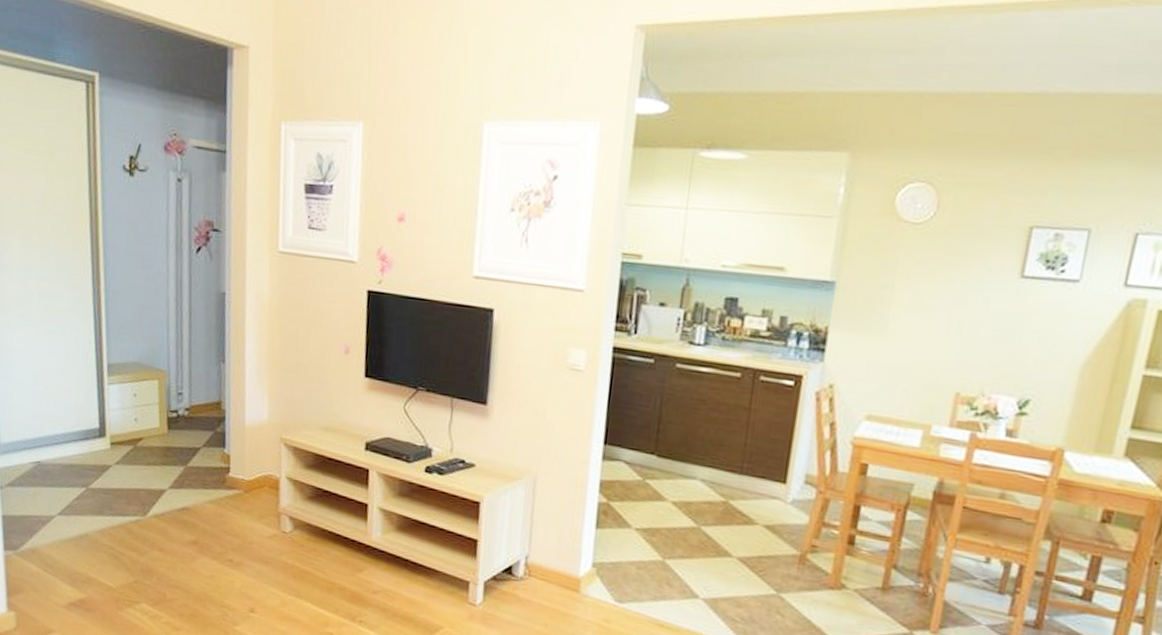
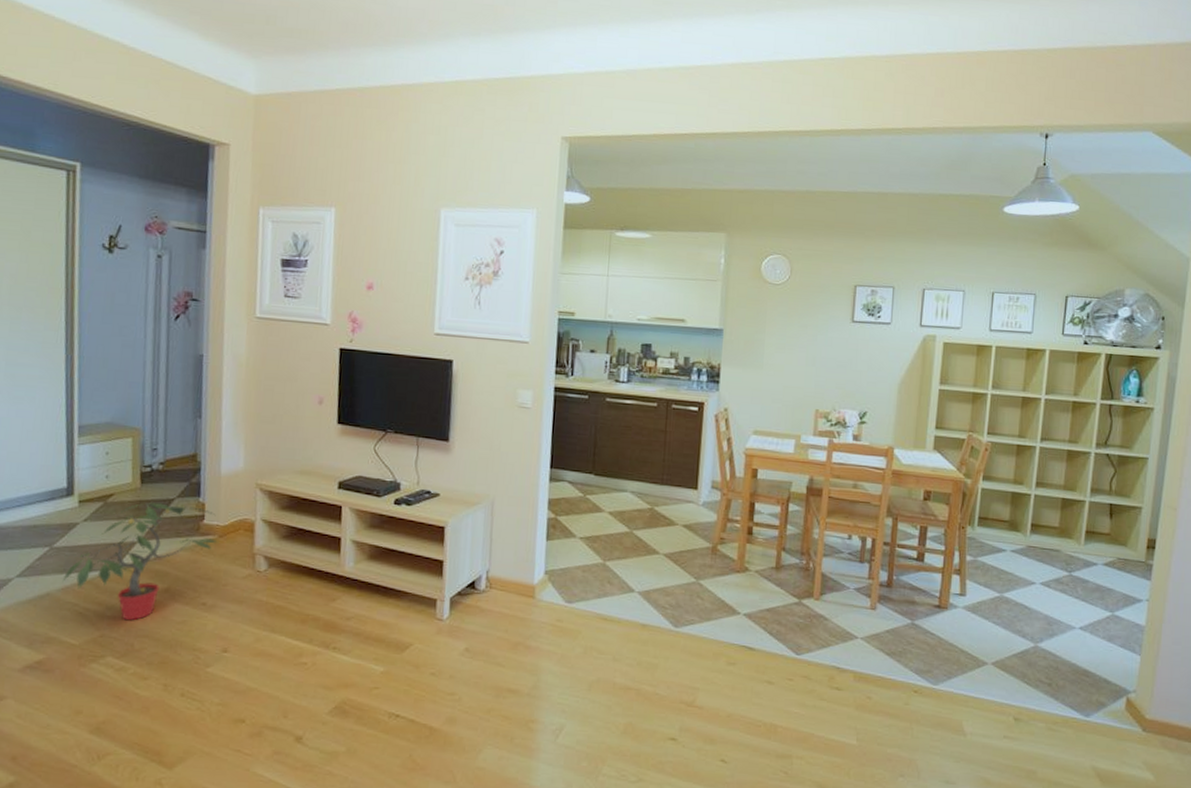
potted plant: none [99,449,245,570] -> present [62,502,219,621]

